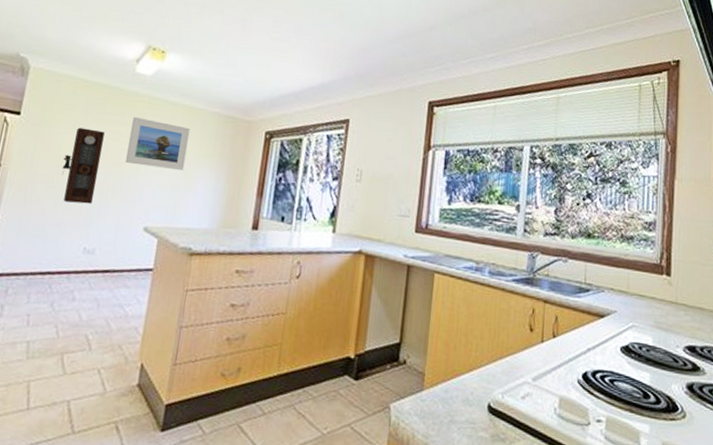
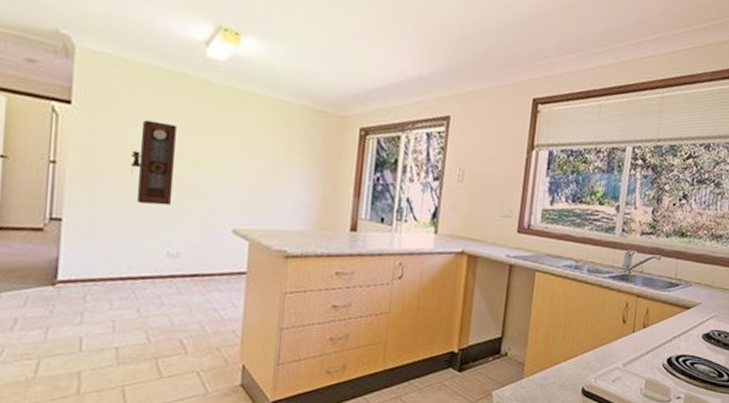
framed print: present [125,116,190,170] -> none [204,108,276,169]

